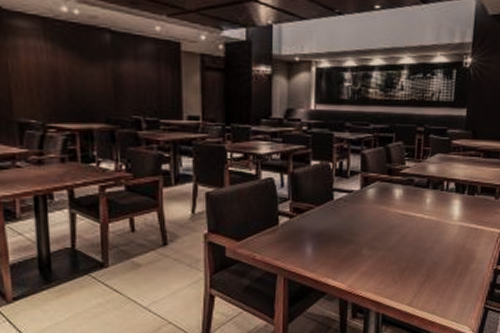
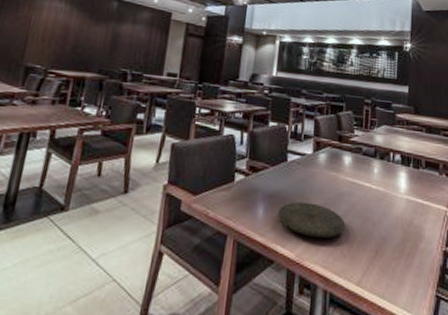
plate: none [326,237,397,268] -> present [277,201,346,238]

